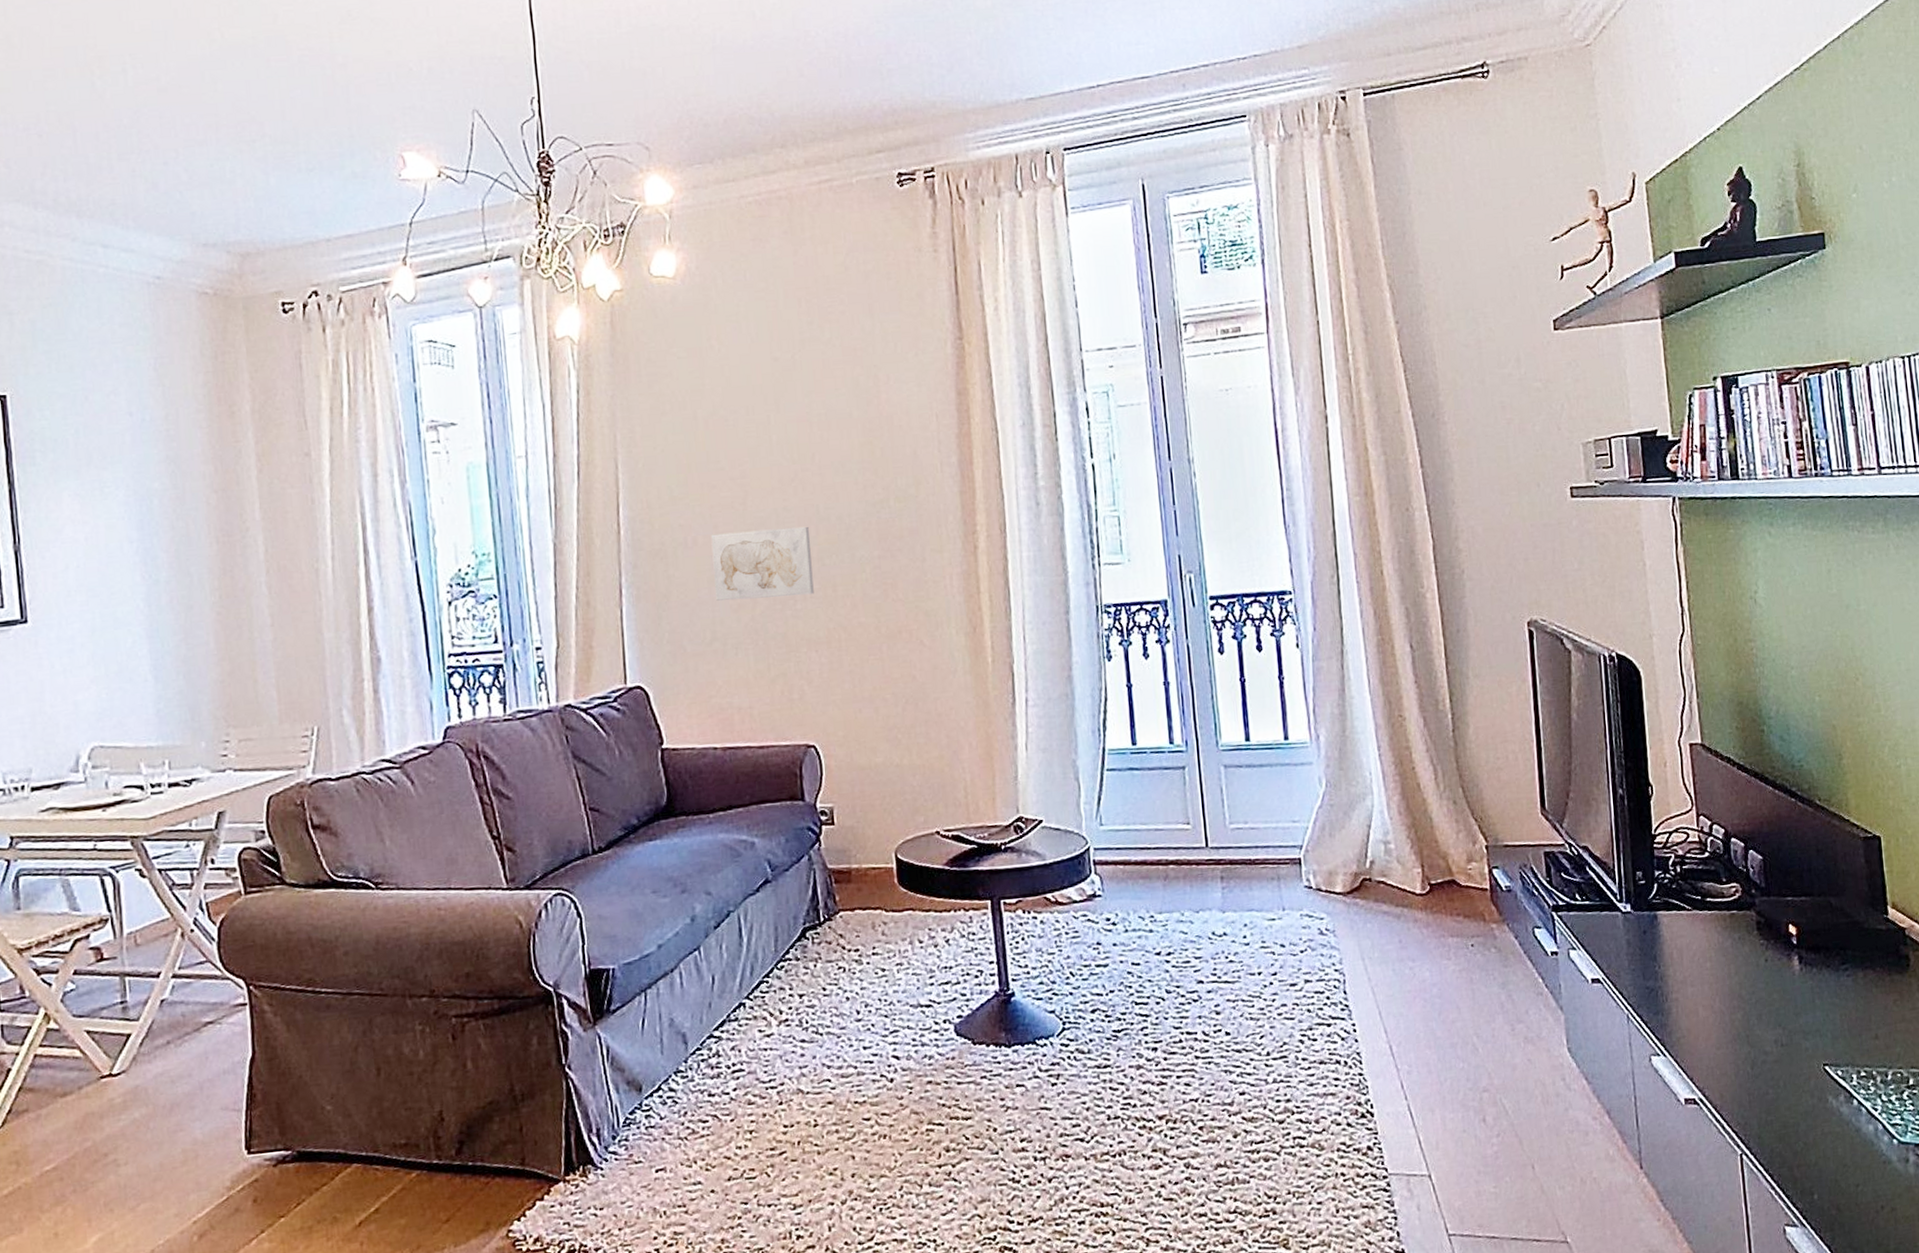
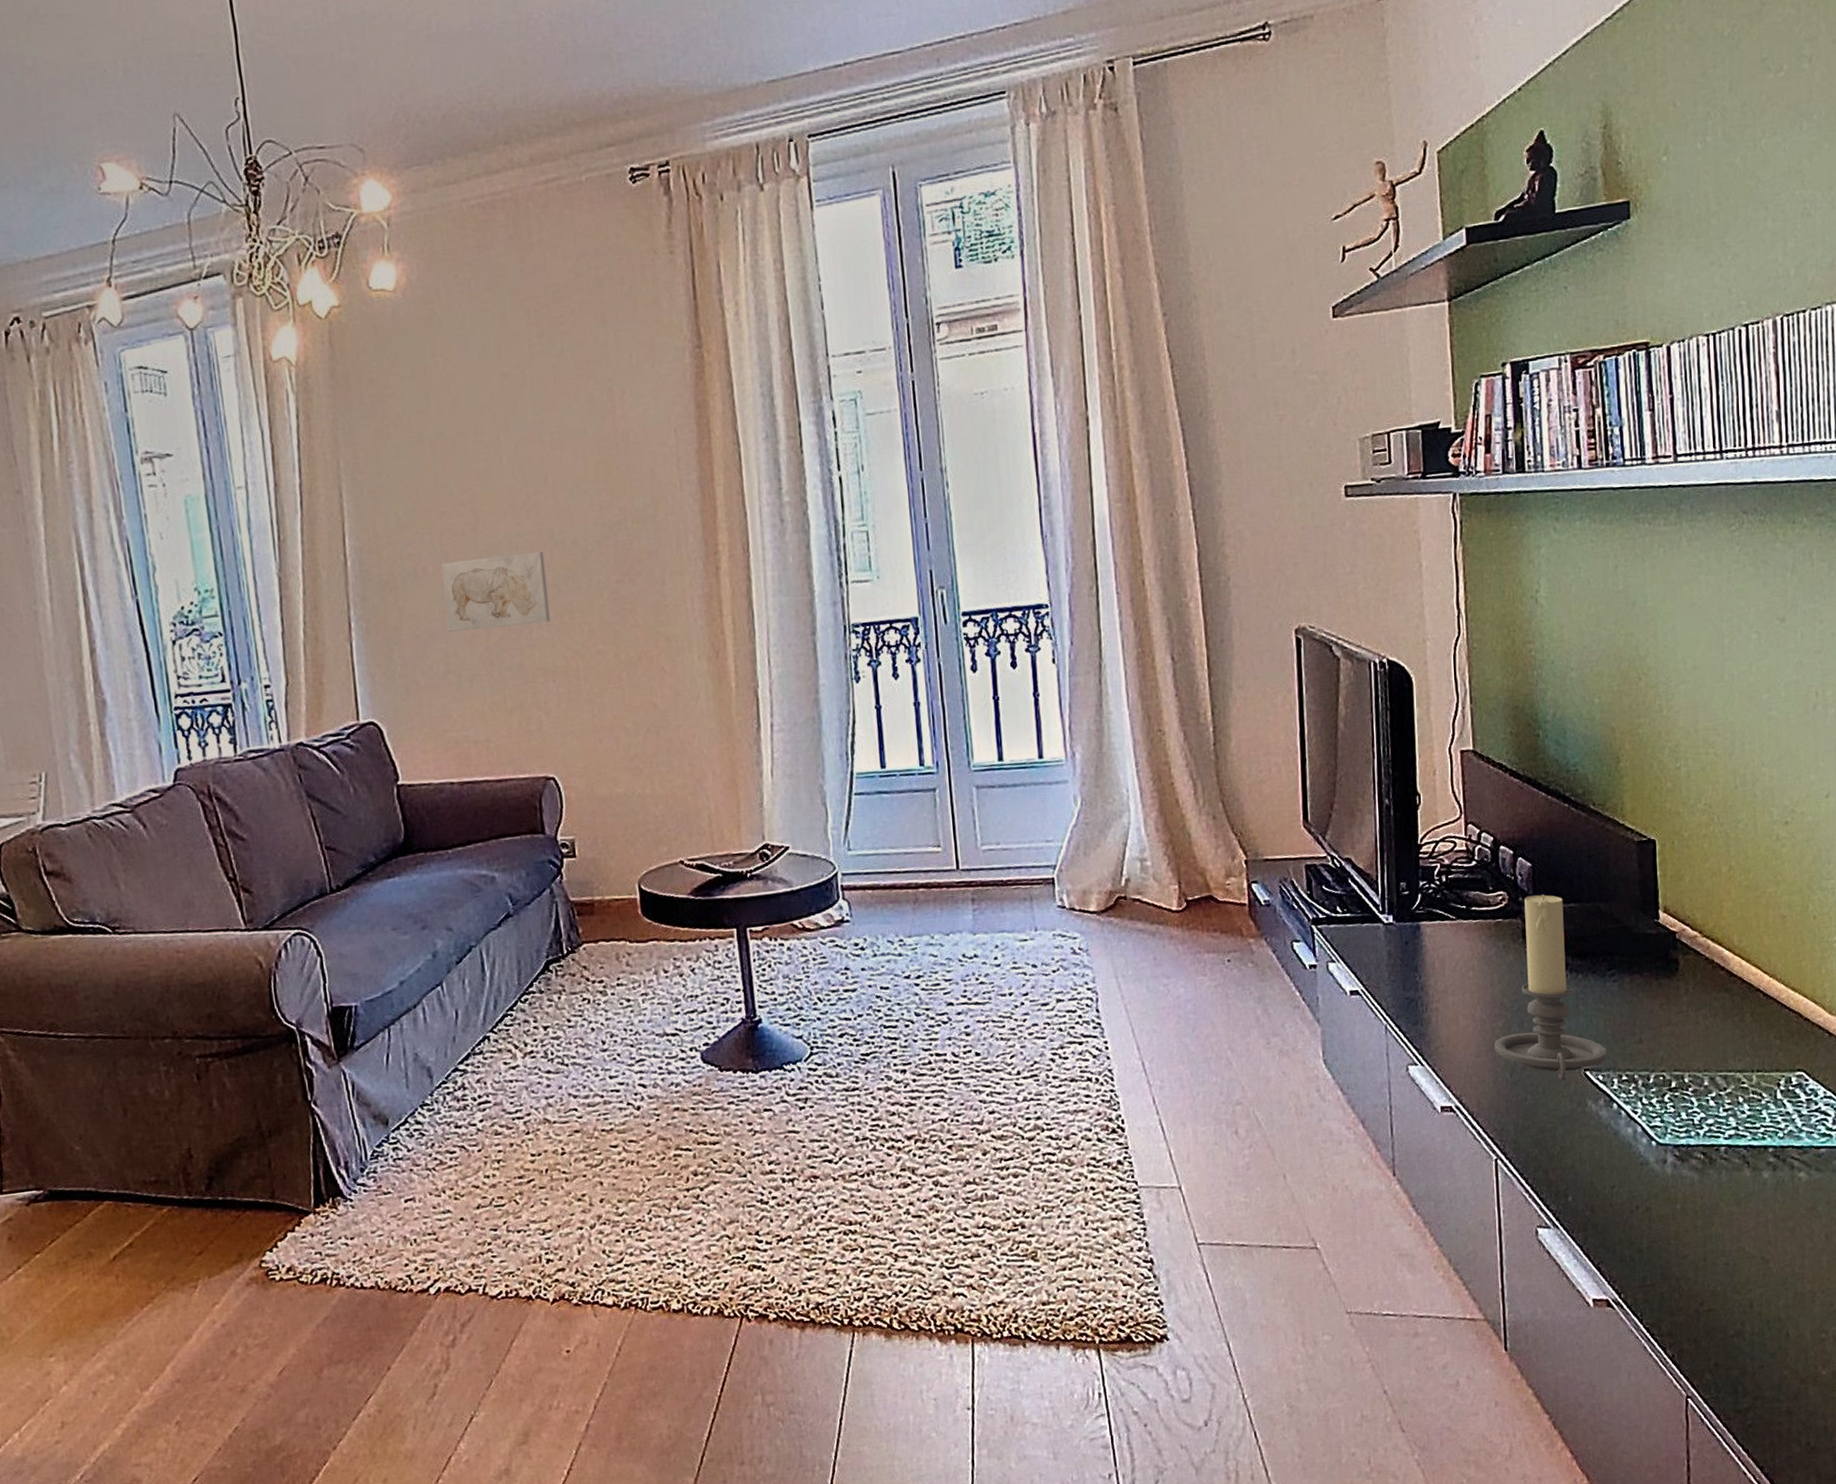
candle holder: none [1734,886,1846,1075] -> present [1494,893,1608,1081]

